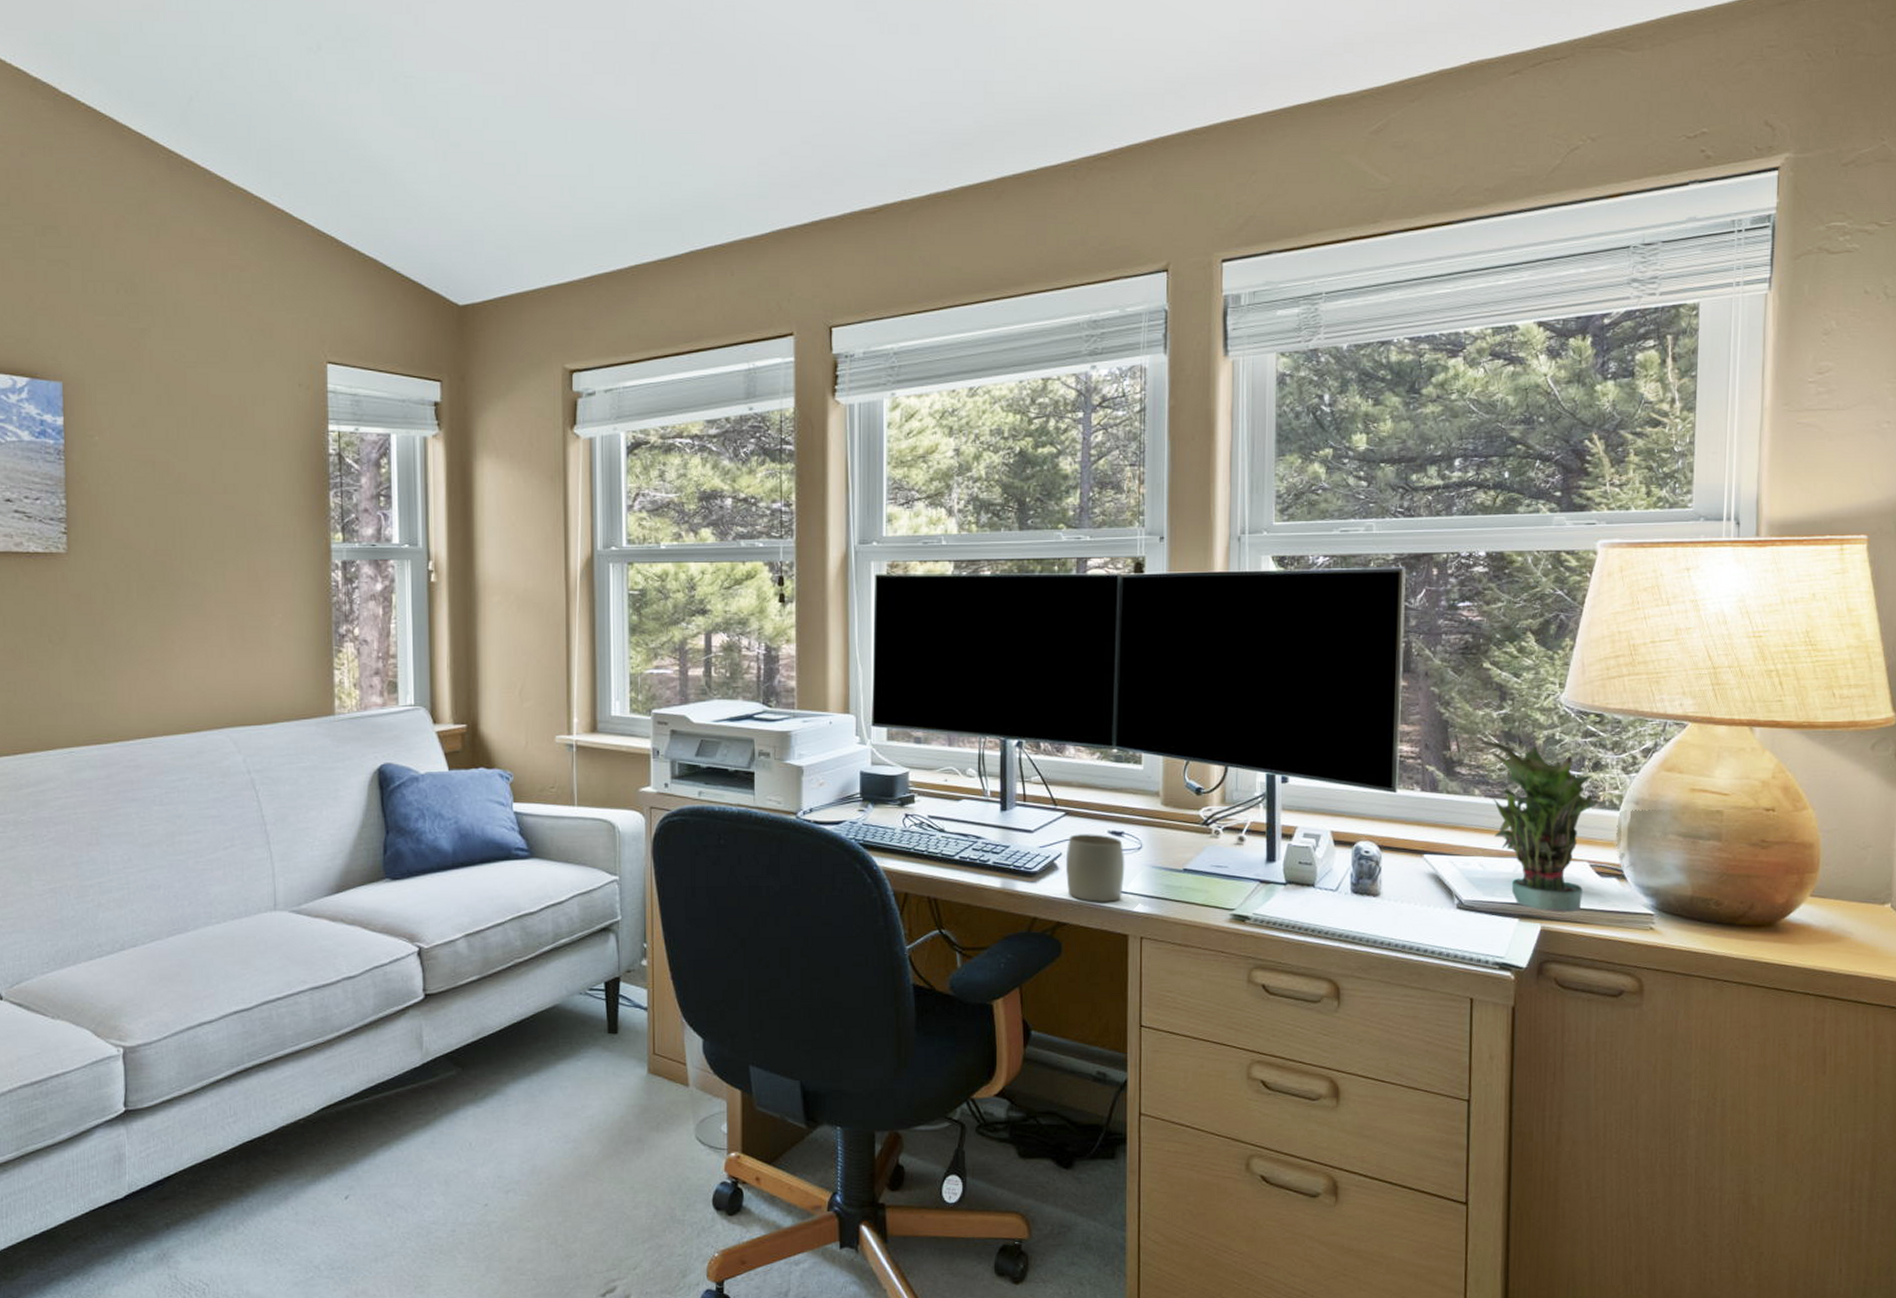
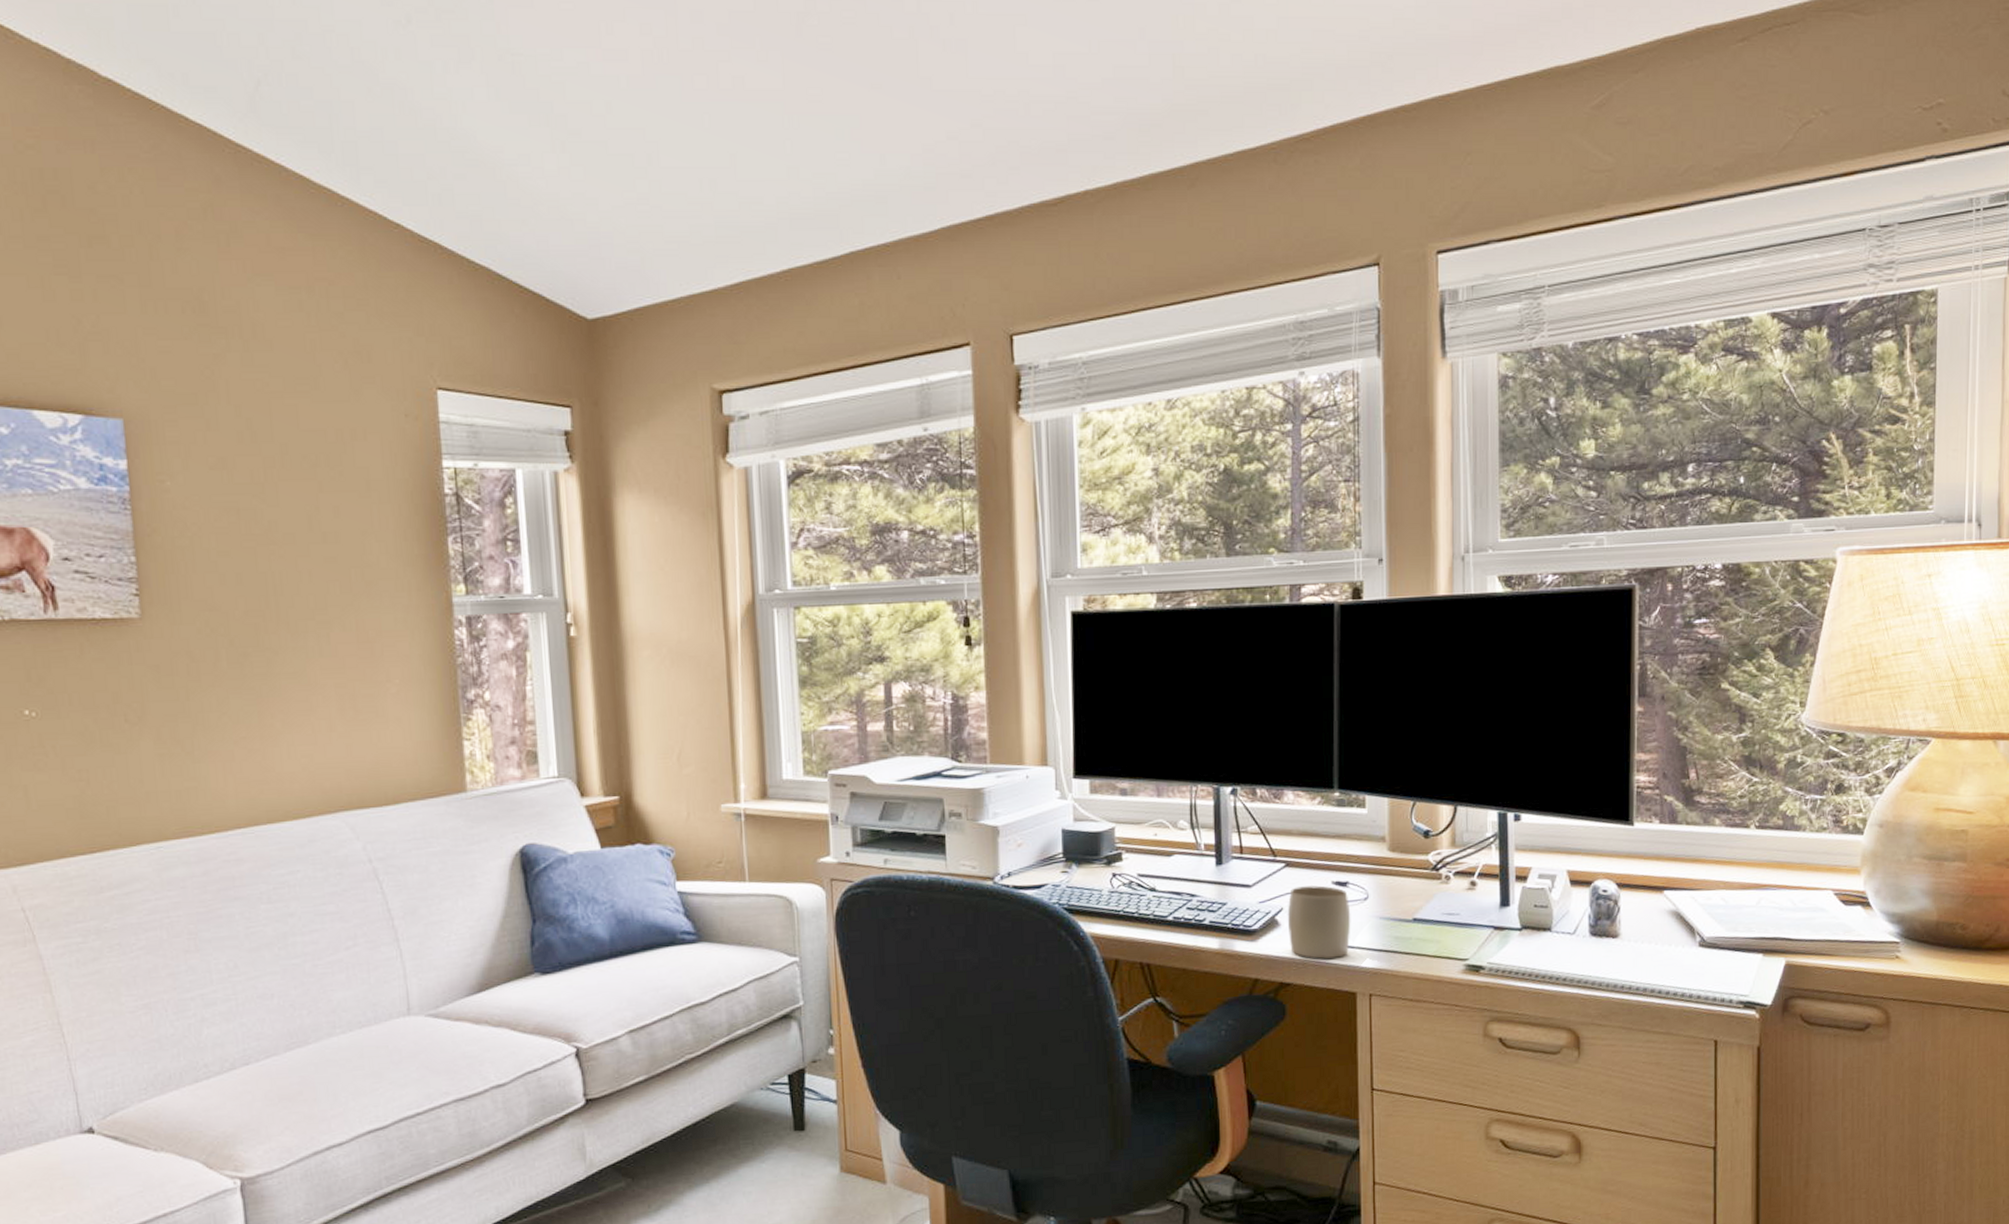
potted plant: present [1477,737,1599,913] -> none [1717,763,1843,946]

